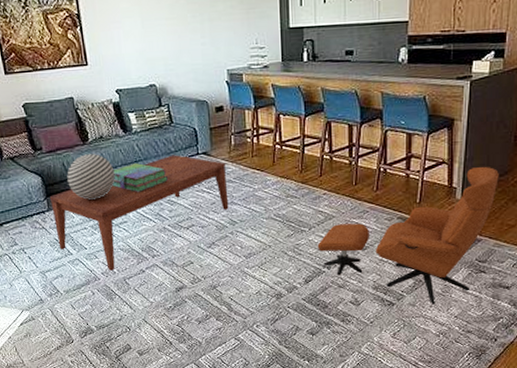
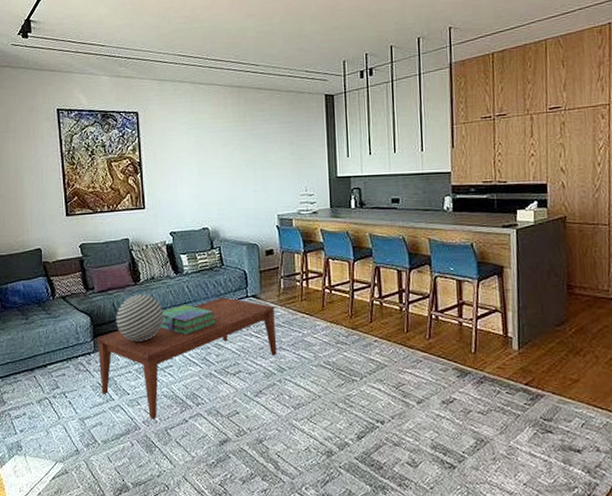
armchair: present [317,166,499,305] -> none [369,315,556,469]

